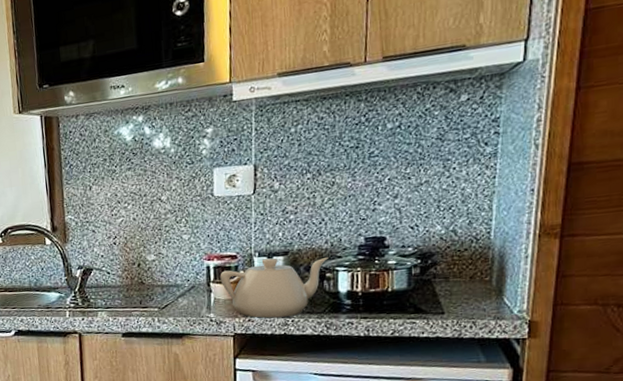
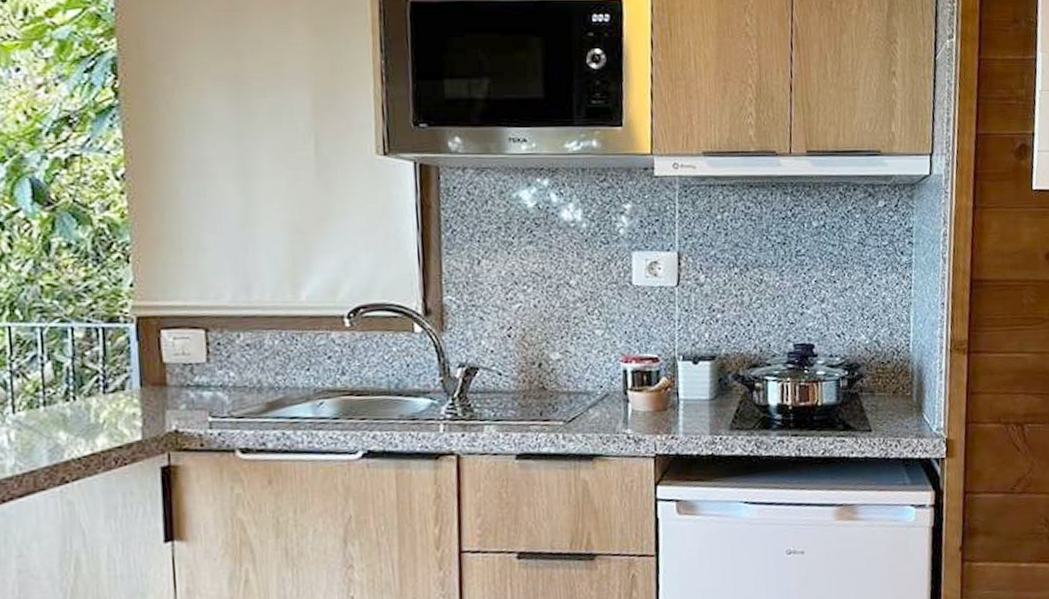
teapot: present [220,256,330,318] -> none [639,362,759,435]

